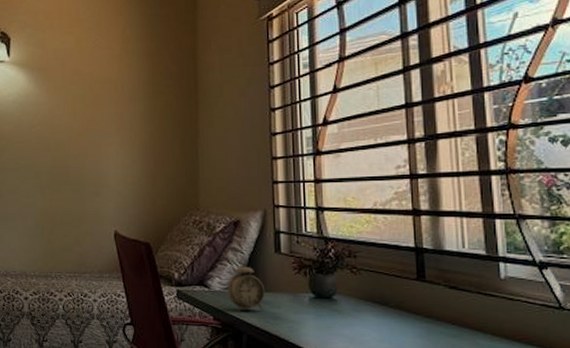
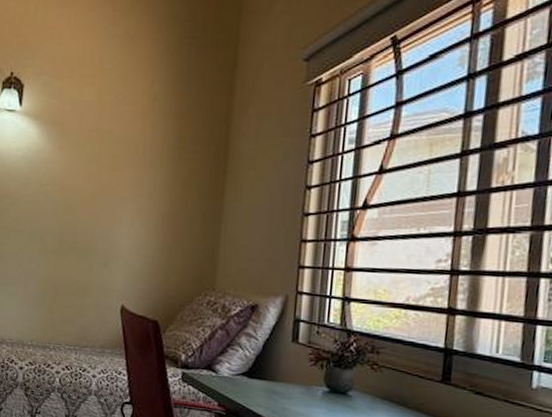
alarm clock: present [228,257,266,311] -> none [236,344,277,401]

